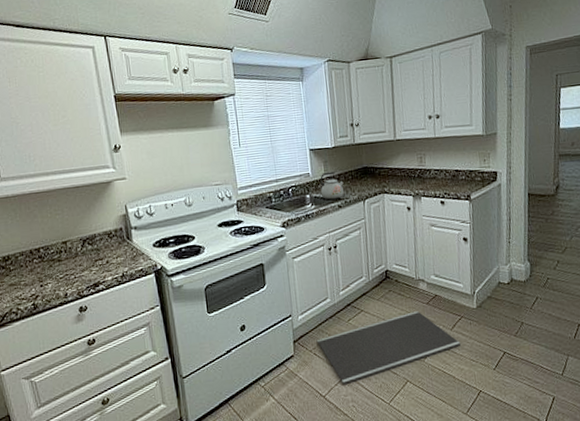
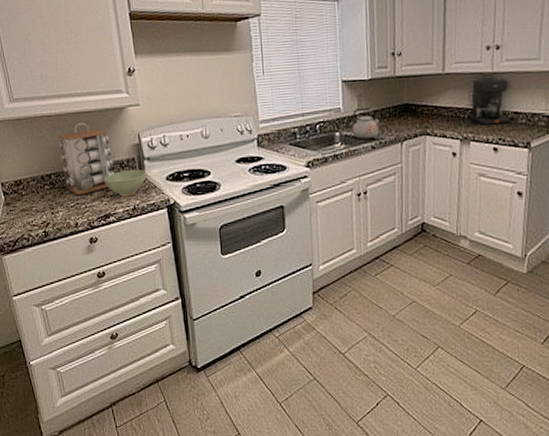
spice rack: none [46,197,103,267] -> present [57,122,114,195]
bowl: none [92,238,135,266] -> present [103,169,147,197]
door mat: present [316,311,460,386] -> none [338,271,504,345]
coffee maker: none [419,142,452,183] -> present [471,78,510,125]

